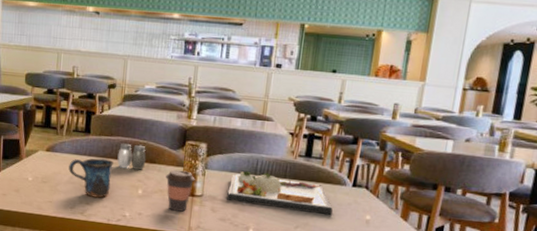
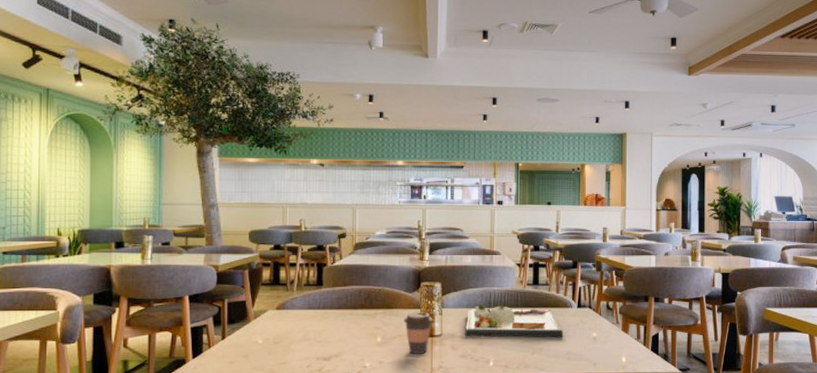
mug: present [68,158,114,198] -> none [302,310,349,352]
salt and pepper shaker: present [117,143,146,170] -> none [353,291,383,317]

